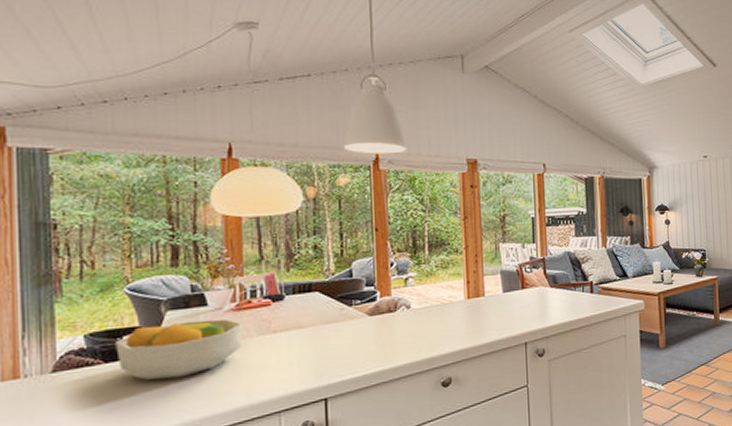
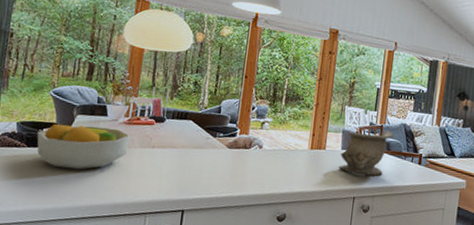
decorative bowl: none [502,262,559,317] -> present [338,130,394,176]

